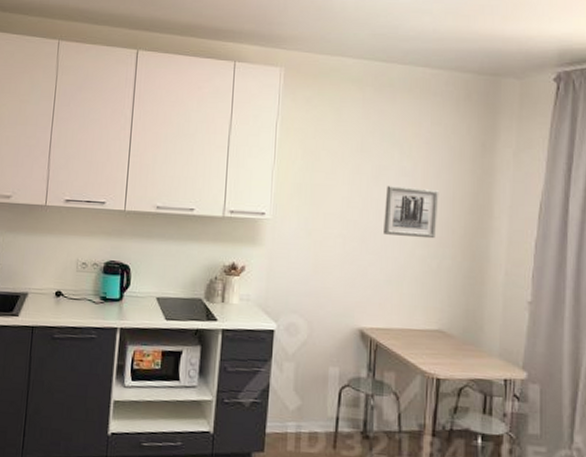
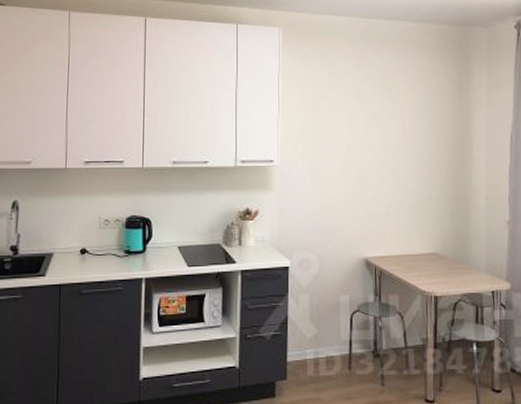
wall art: present [384,186,439,239] -> none [379,128,426,173]

